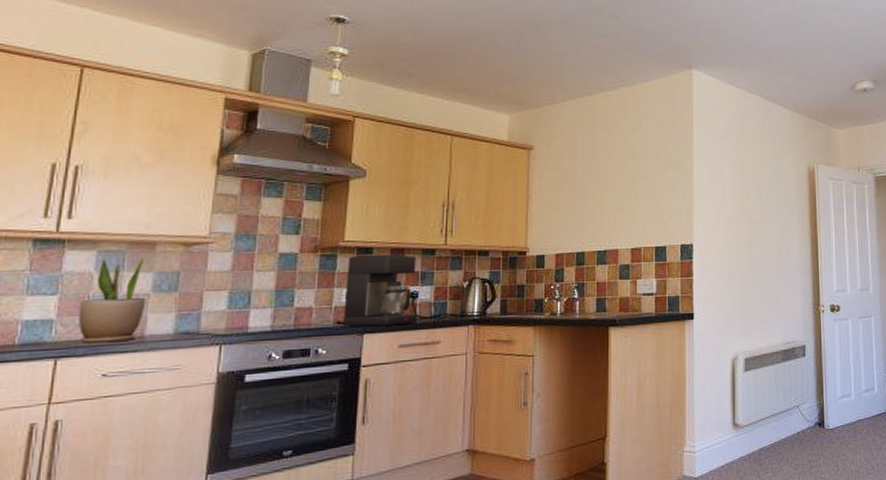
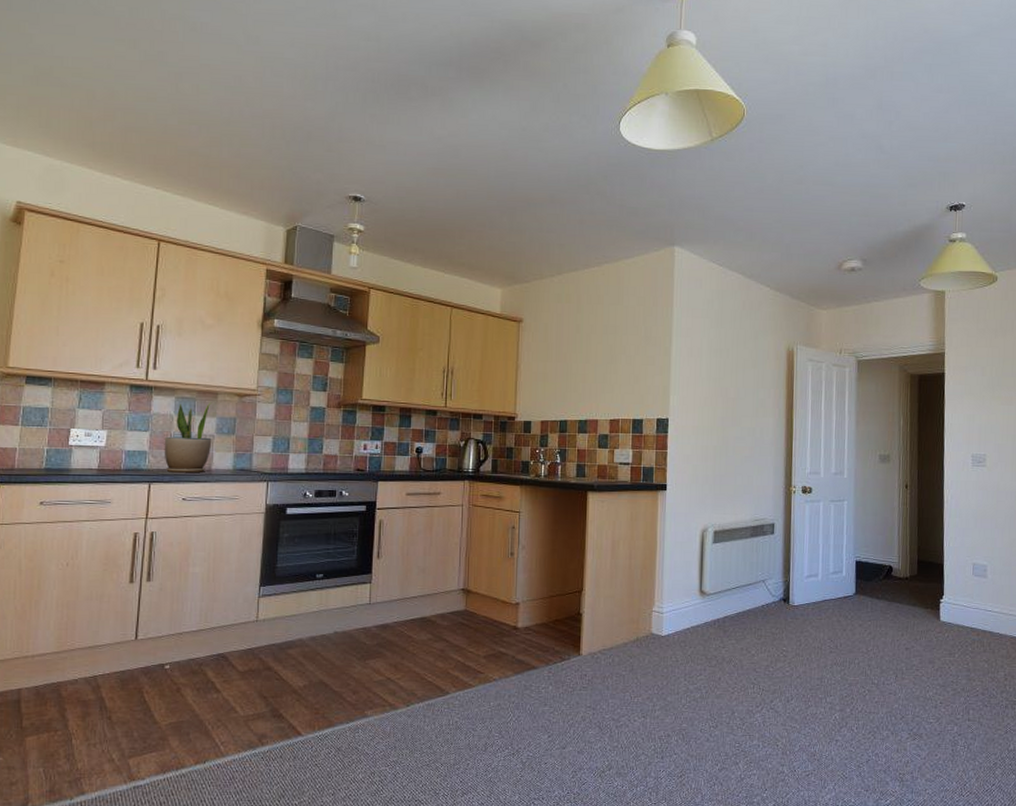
coffee maker: present [342,255,417,327] -> none [361,413,421,476]

